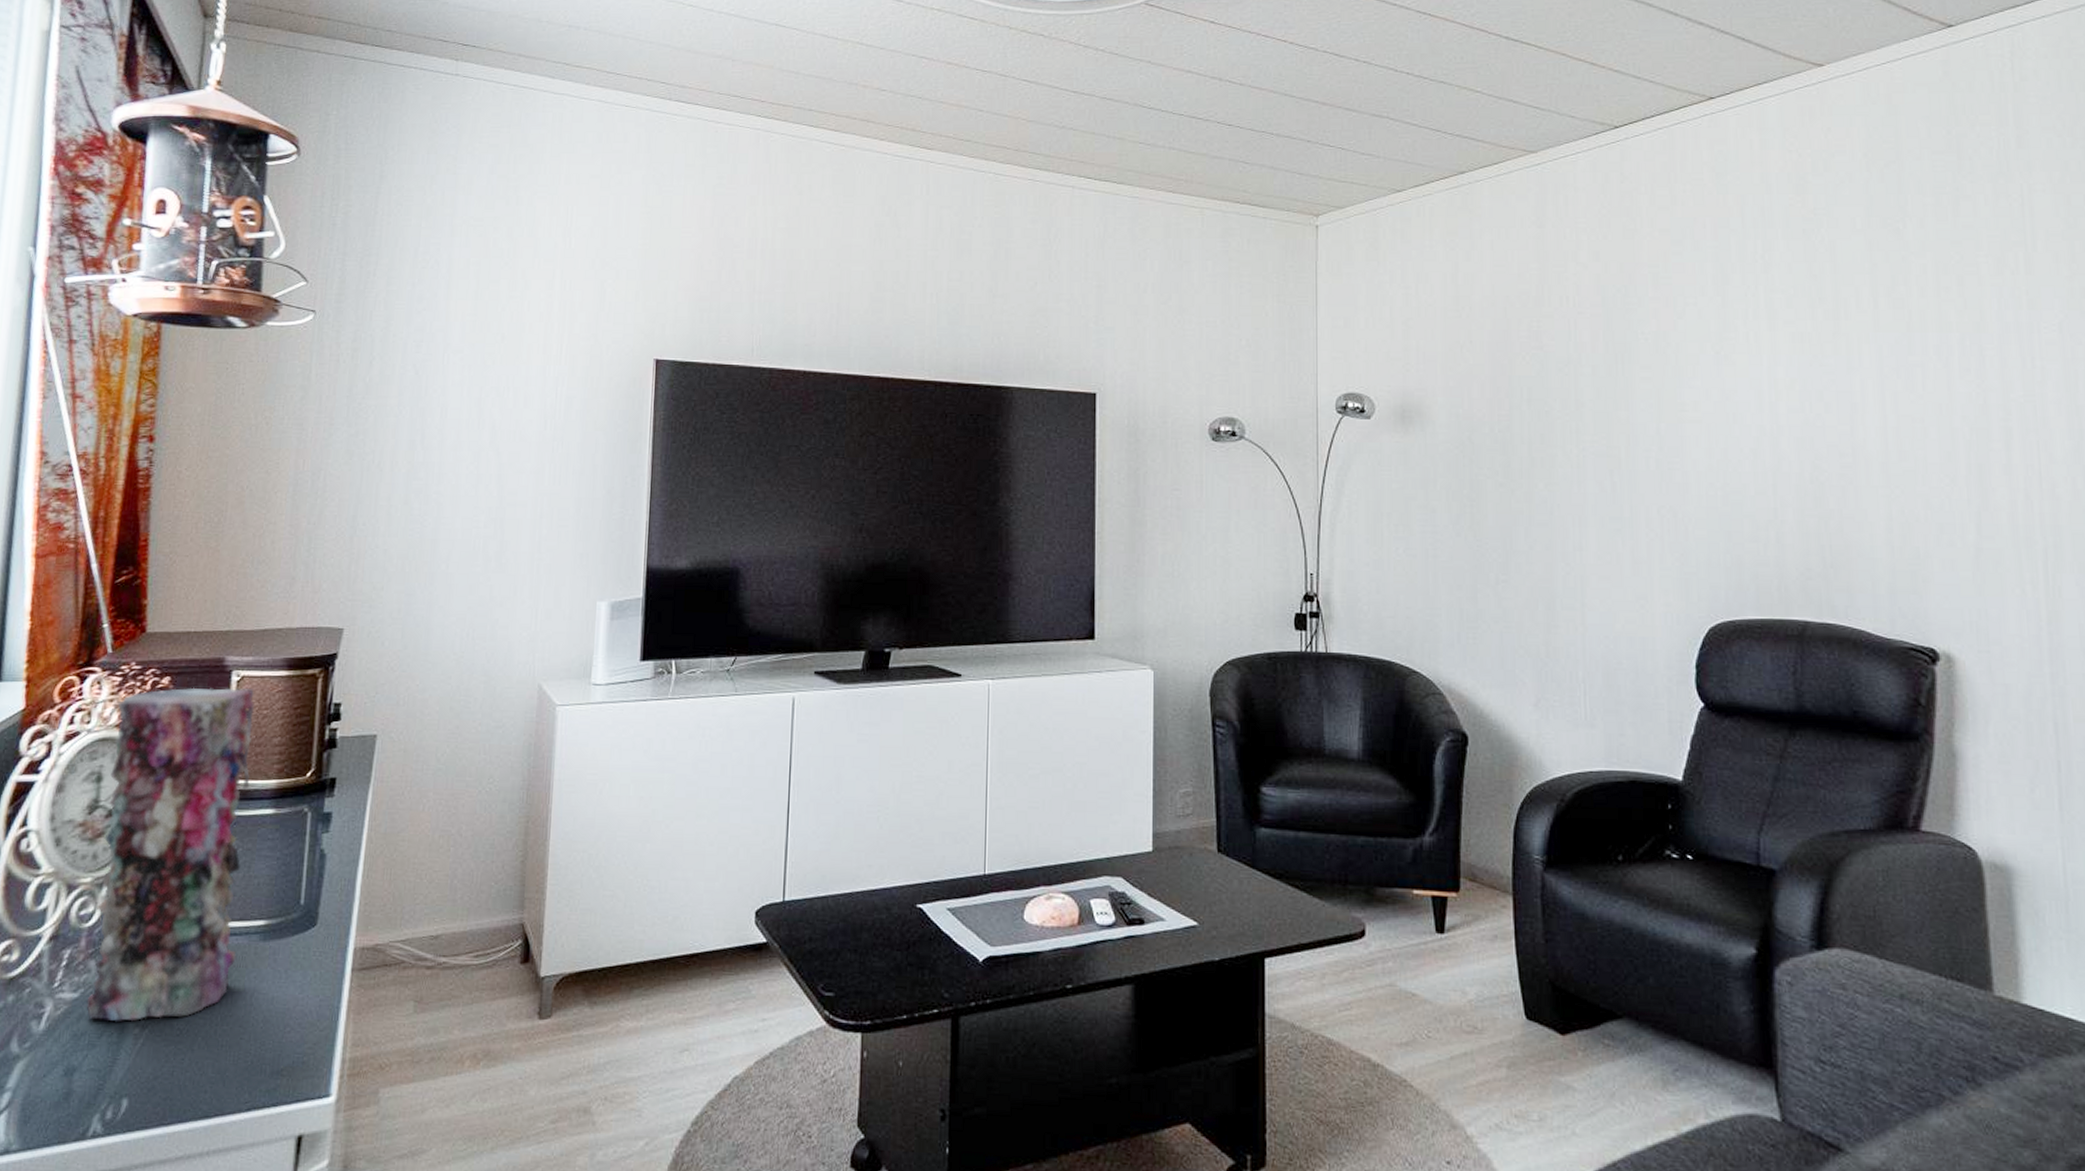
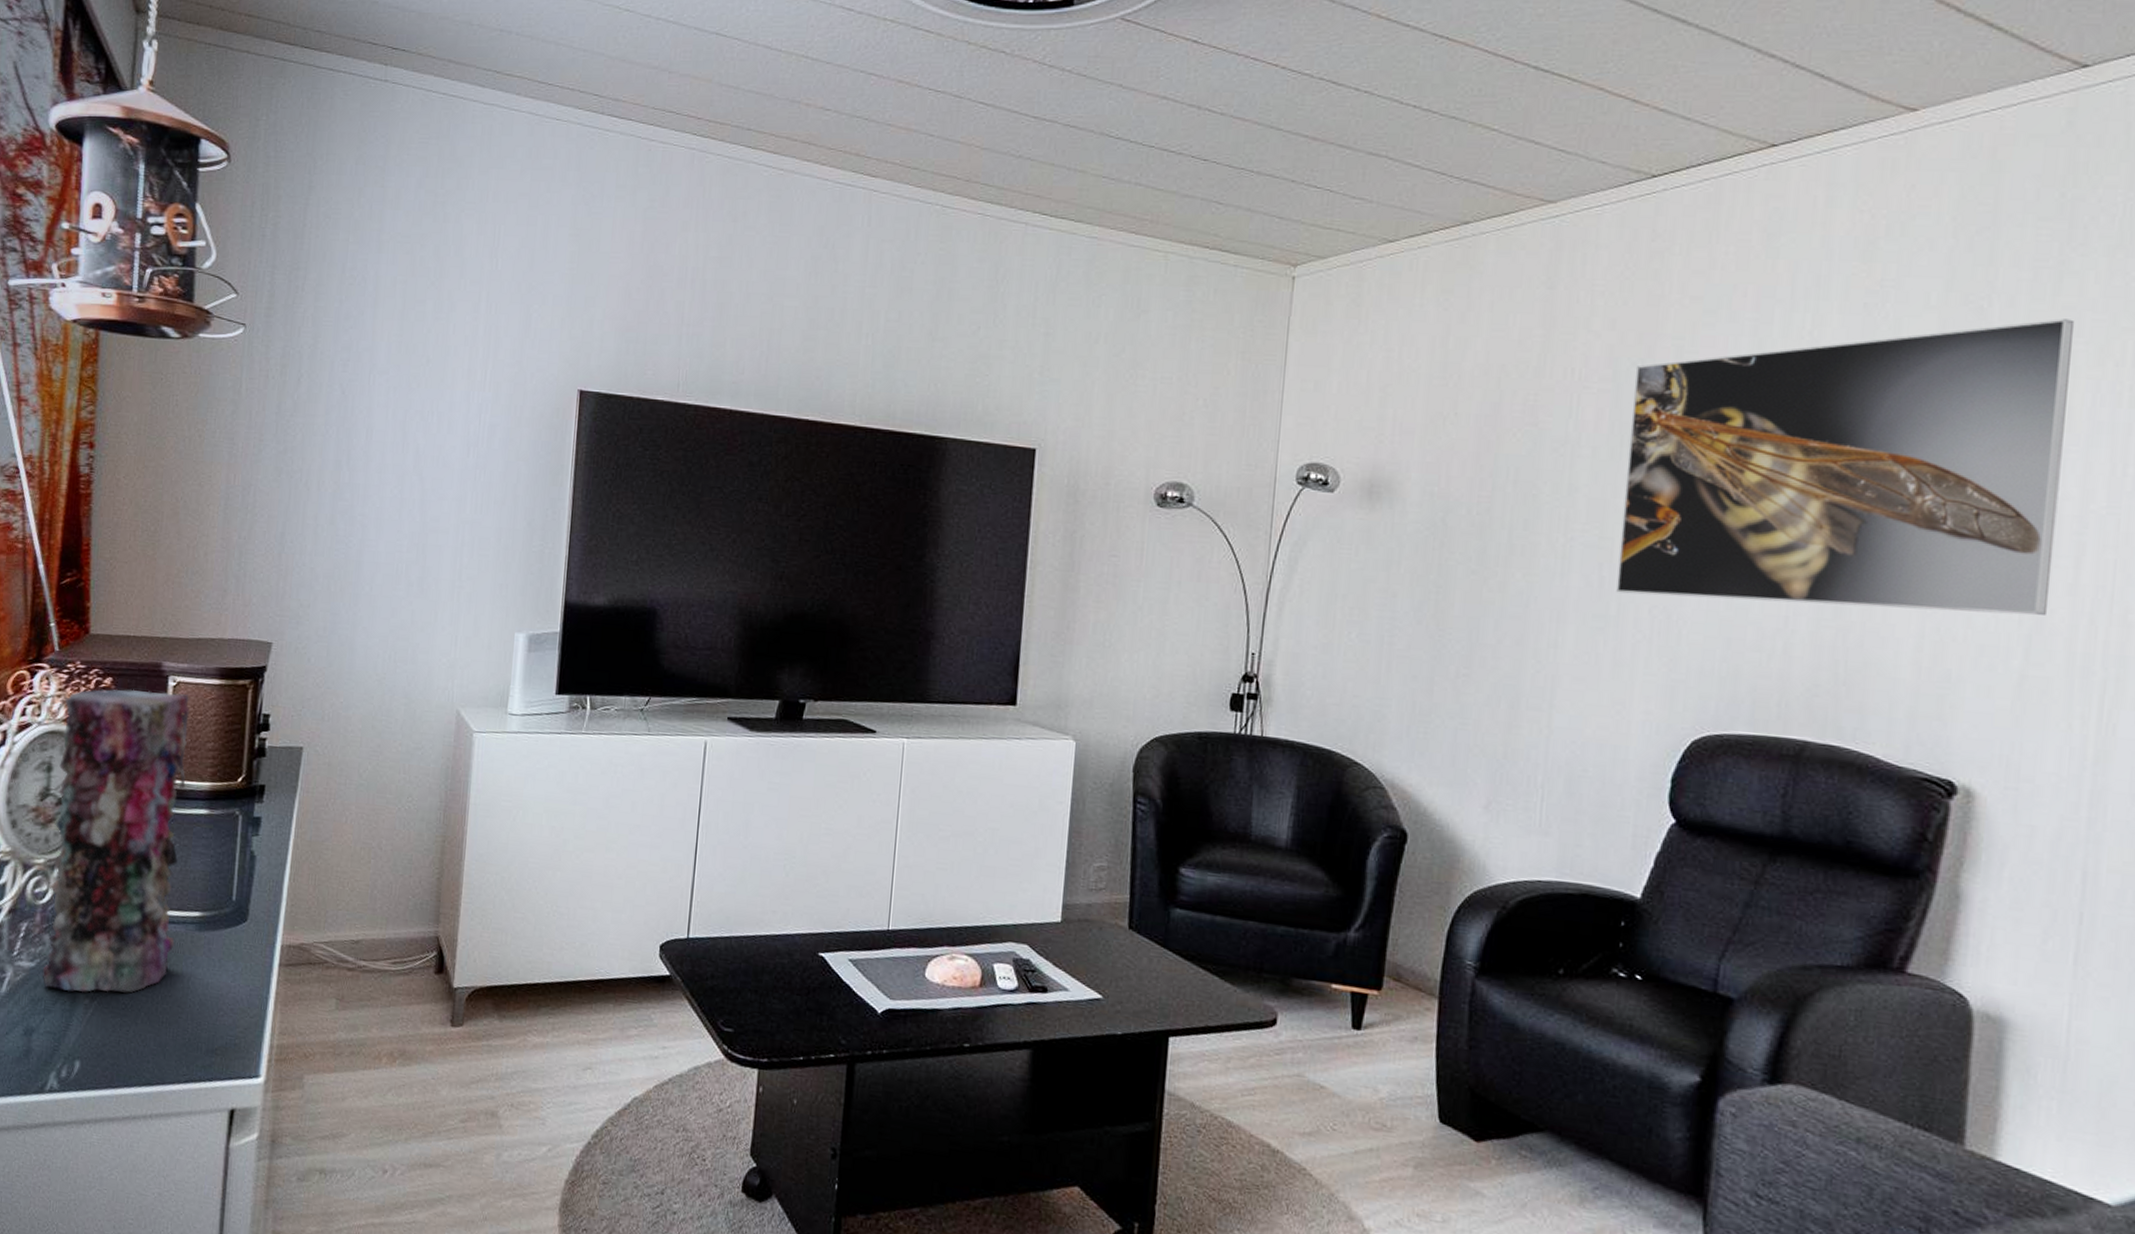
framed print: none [1620,236,1989,497] -> present [1616,319,2075,616]

